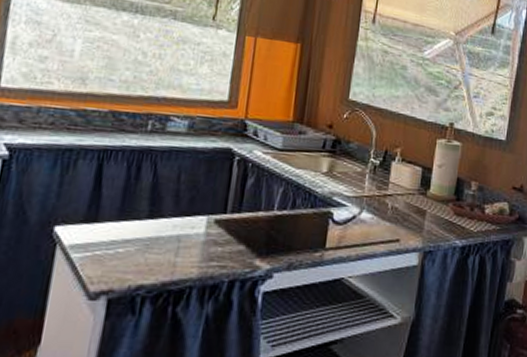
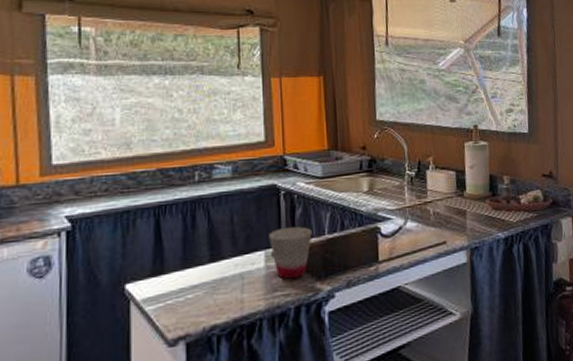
cup: none [214,195,261,251] -> present [269,226,312,279]

